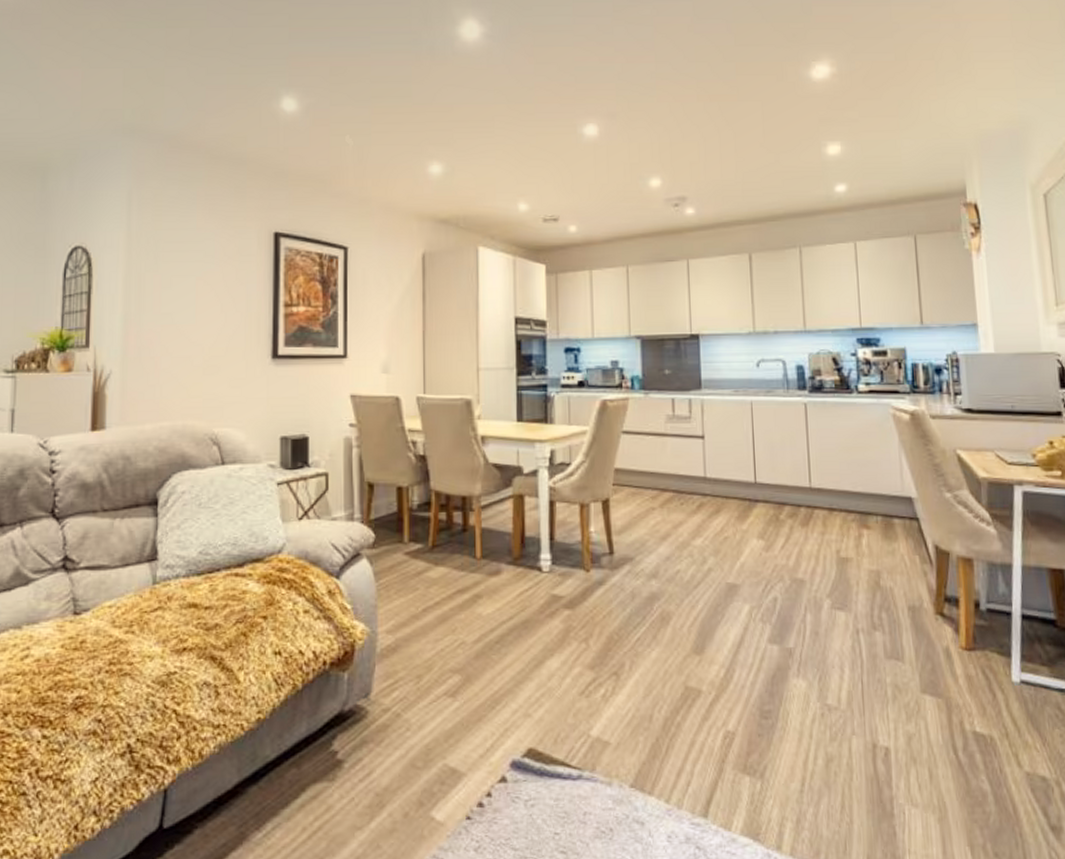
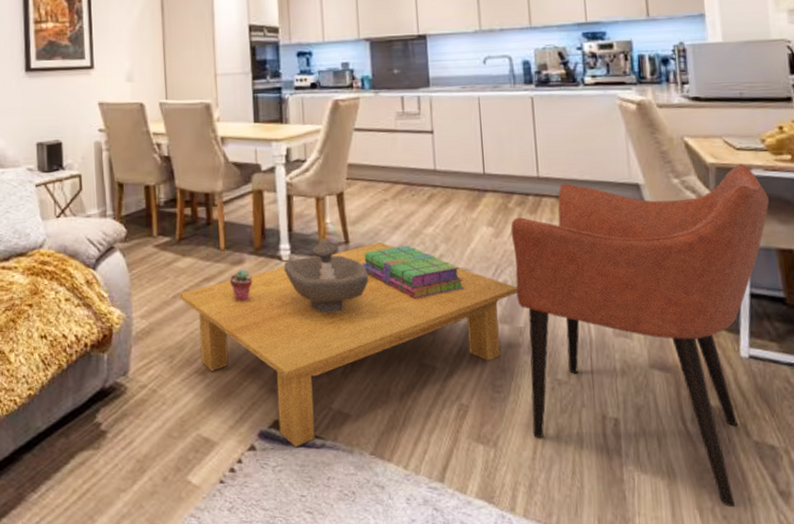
coffee table: none [429,554,788,779] -> present [179,242,518,448]
potted succulent: none [485,580,510,617] -> present [229,268,253,303]
decorative bowl: none [543,549,634,630] -> present [284,238,369,313]
stack of books: none [626,557,733,617] -> present [362,245,465,300]
armchair: none [782,479,1040,843] -> present [510,164,769,506]

